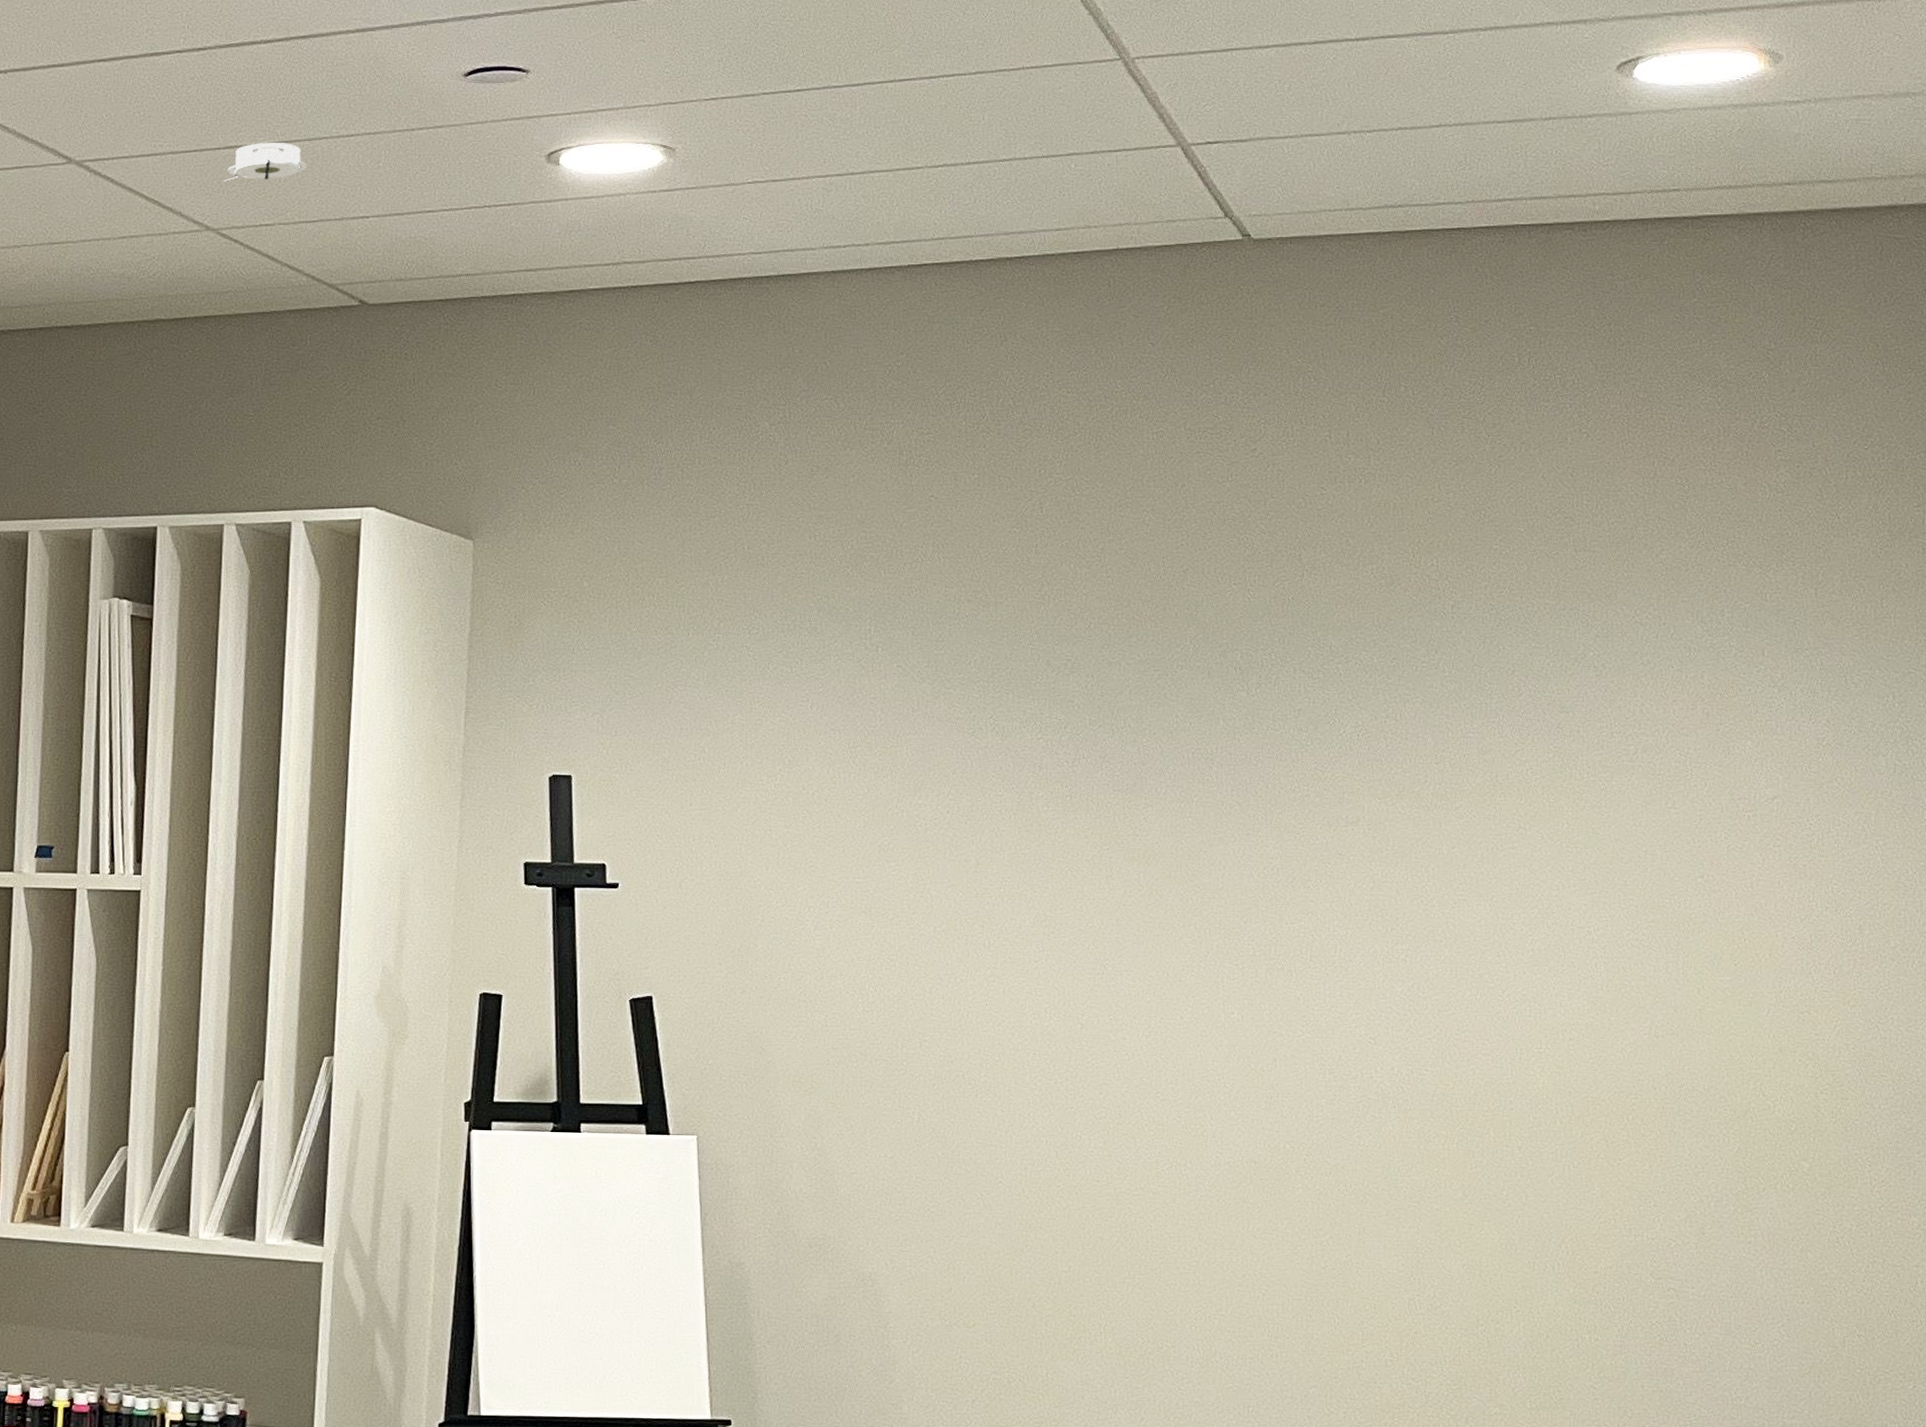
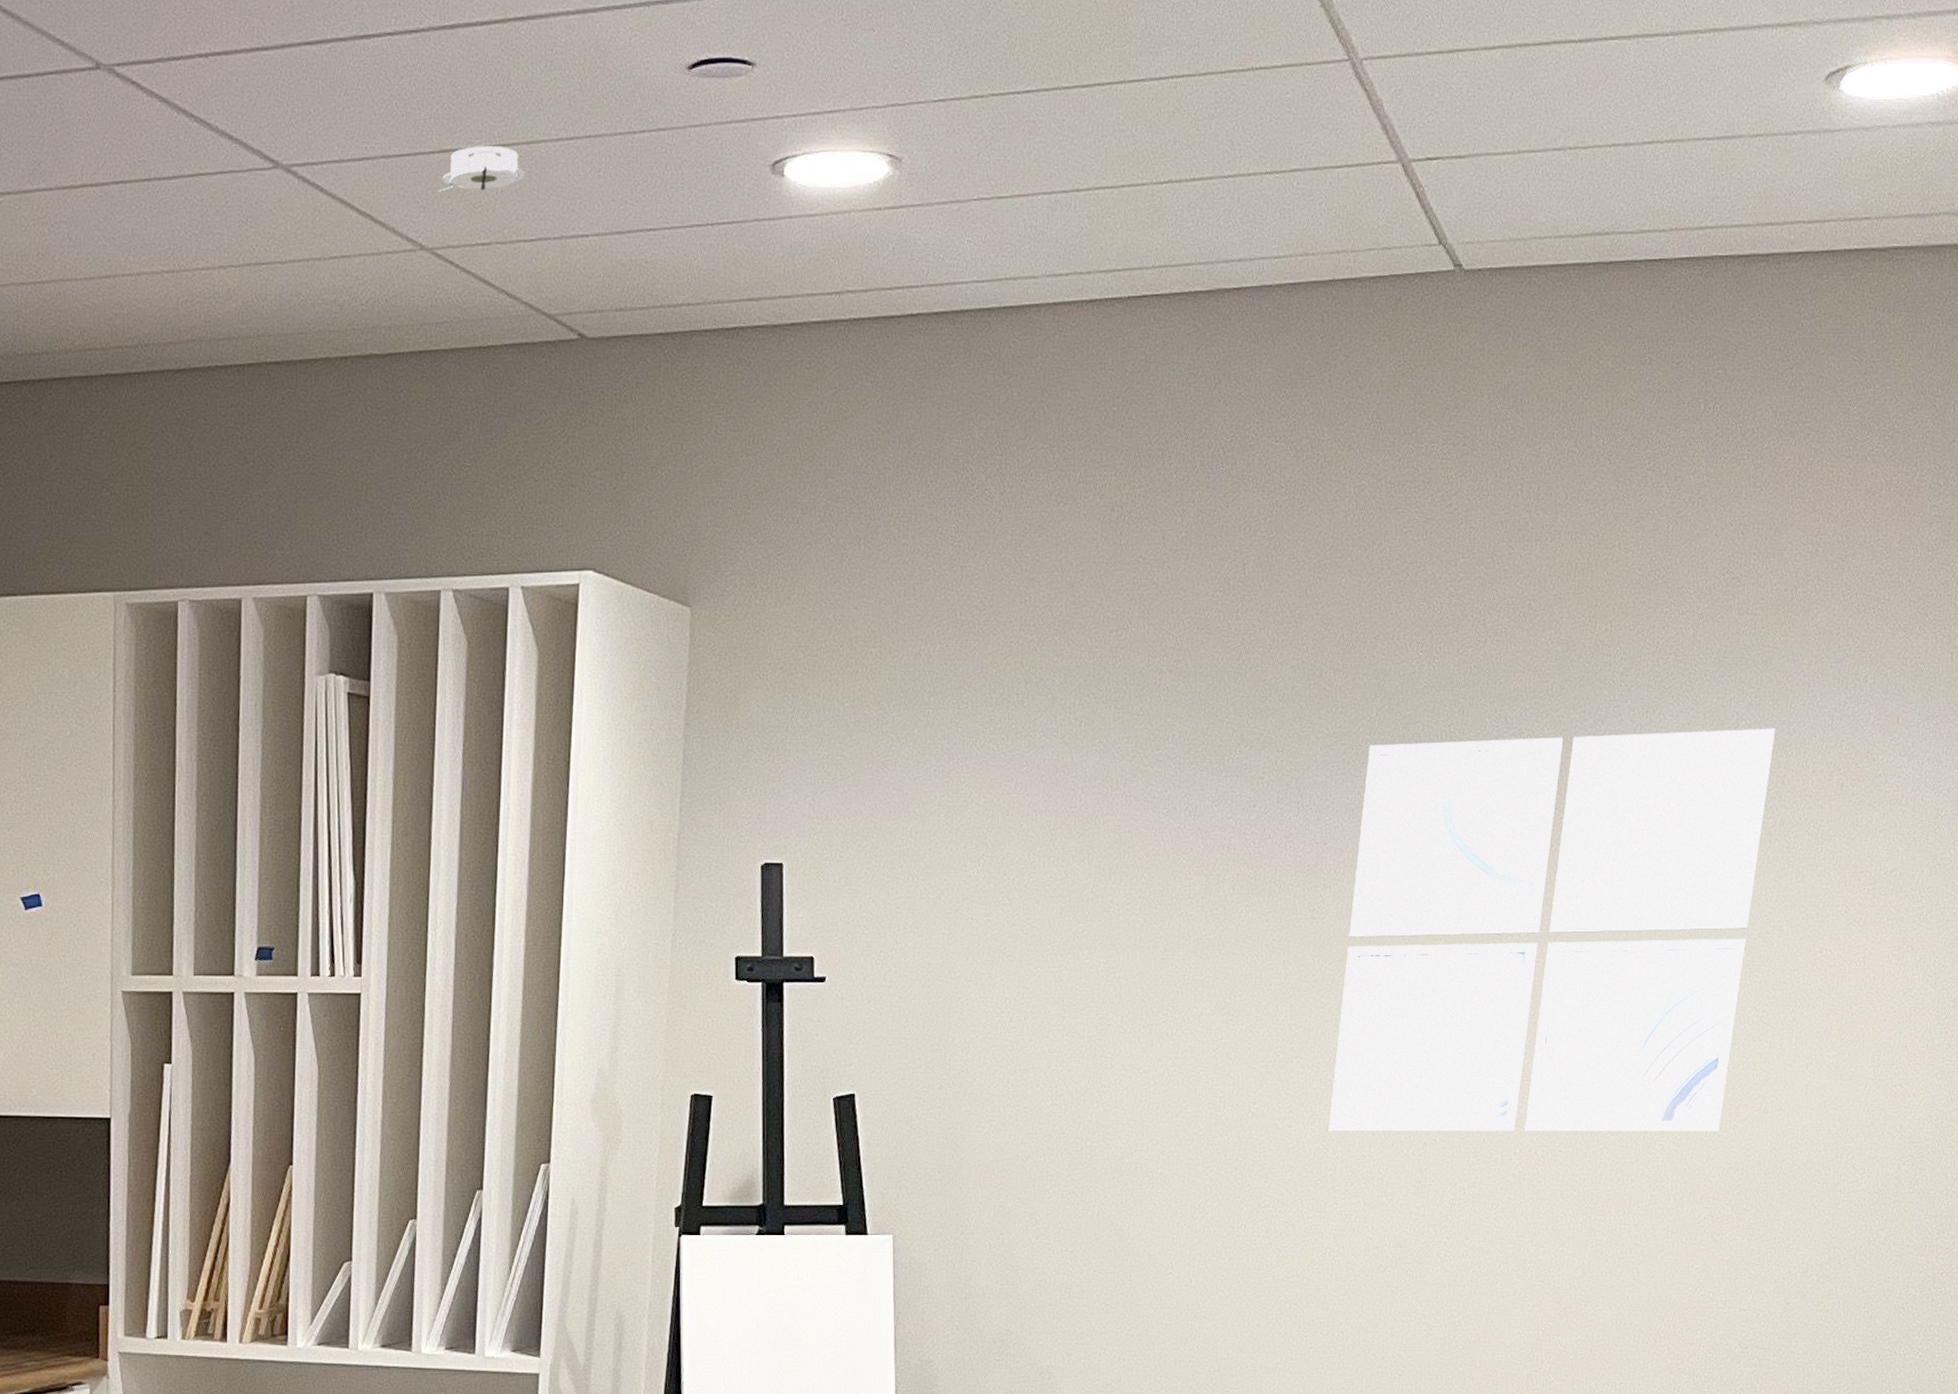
wall art: none [1166,659,1628,1054] -> present [1328,728,1776,1131]

